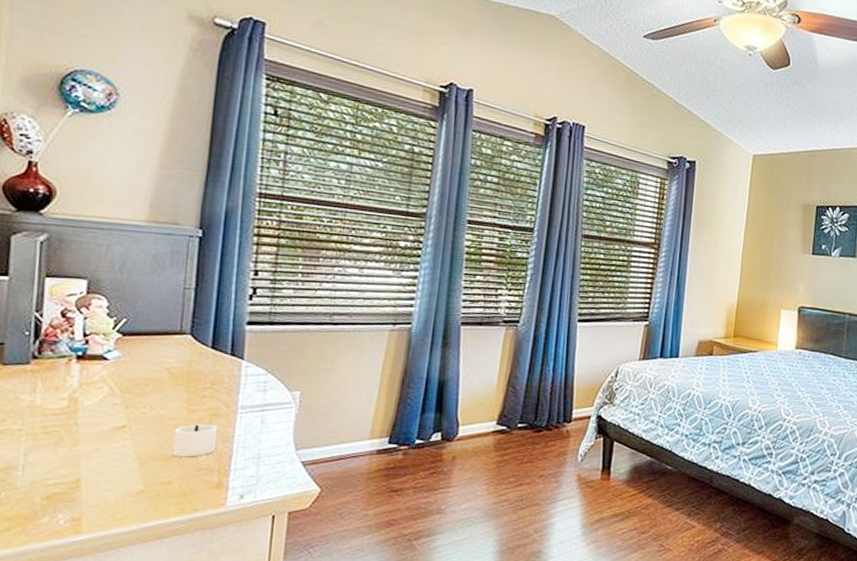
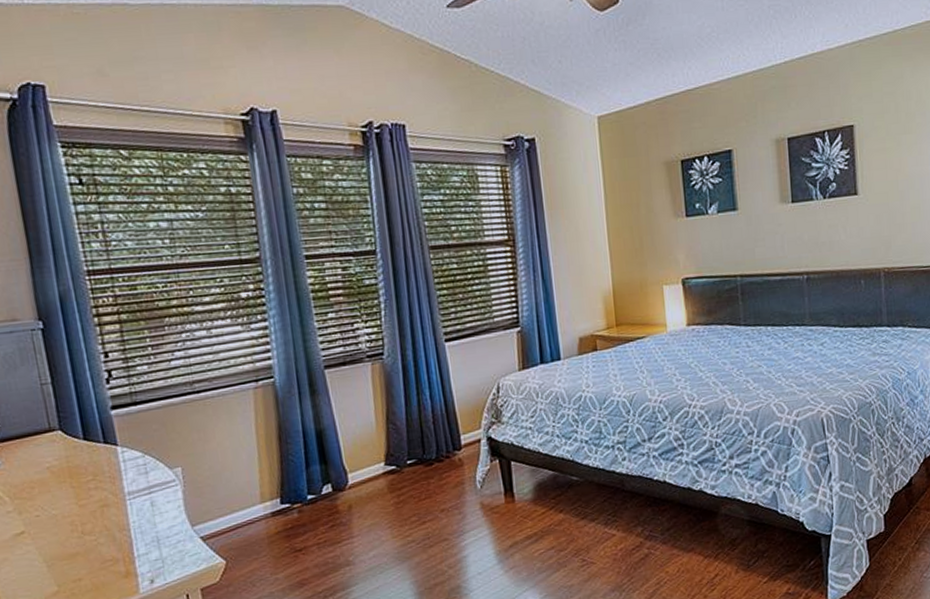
candle: present [172,424,218,458] -> none [71,516,115,553]

